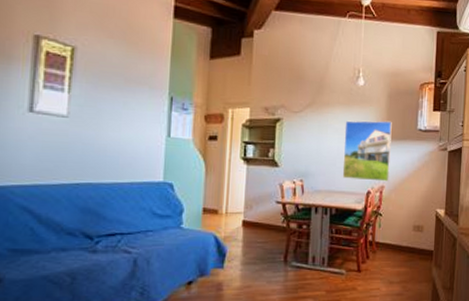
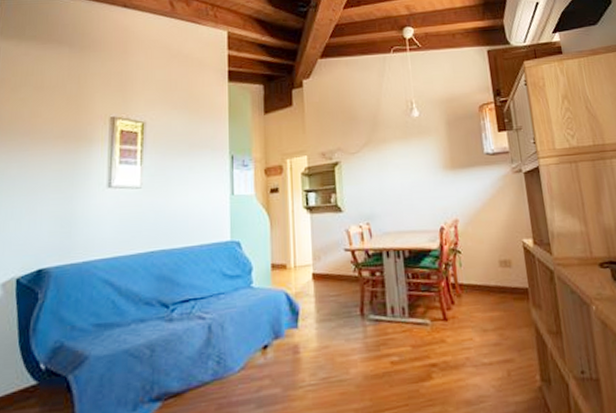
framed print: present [342,120,392,182] -> none [405,149,463,216]

